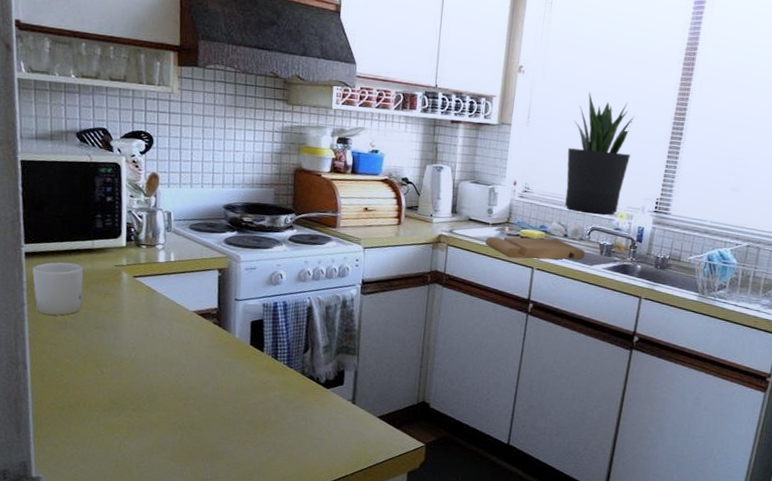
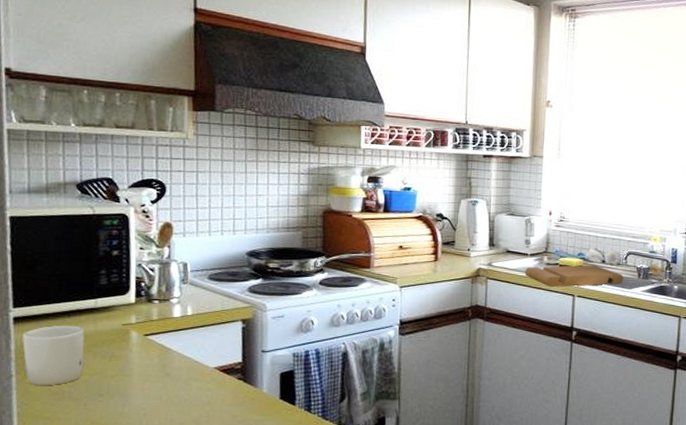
planter: present [565,92,636,215] -> none [599,123,660,239]

